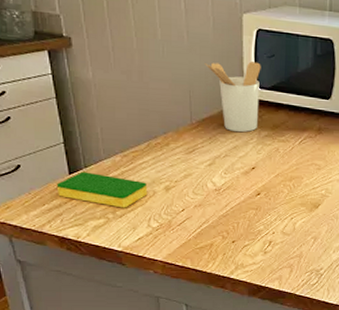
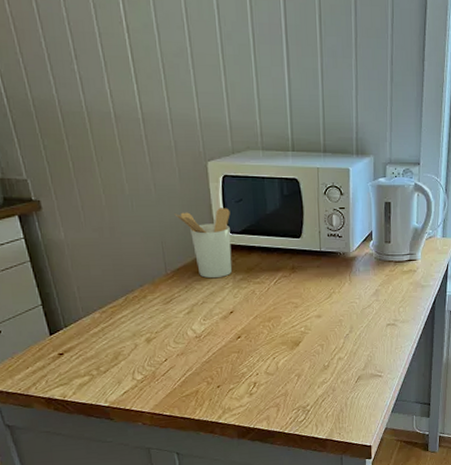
dish sponge: present [56,171,148,208] -> none [38,331,130,364]

